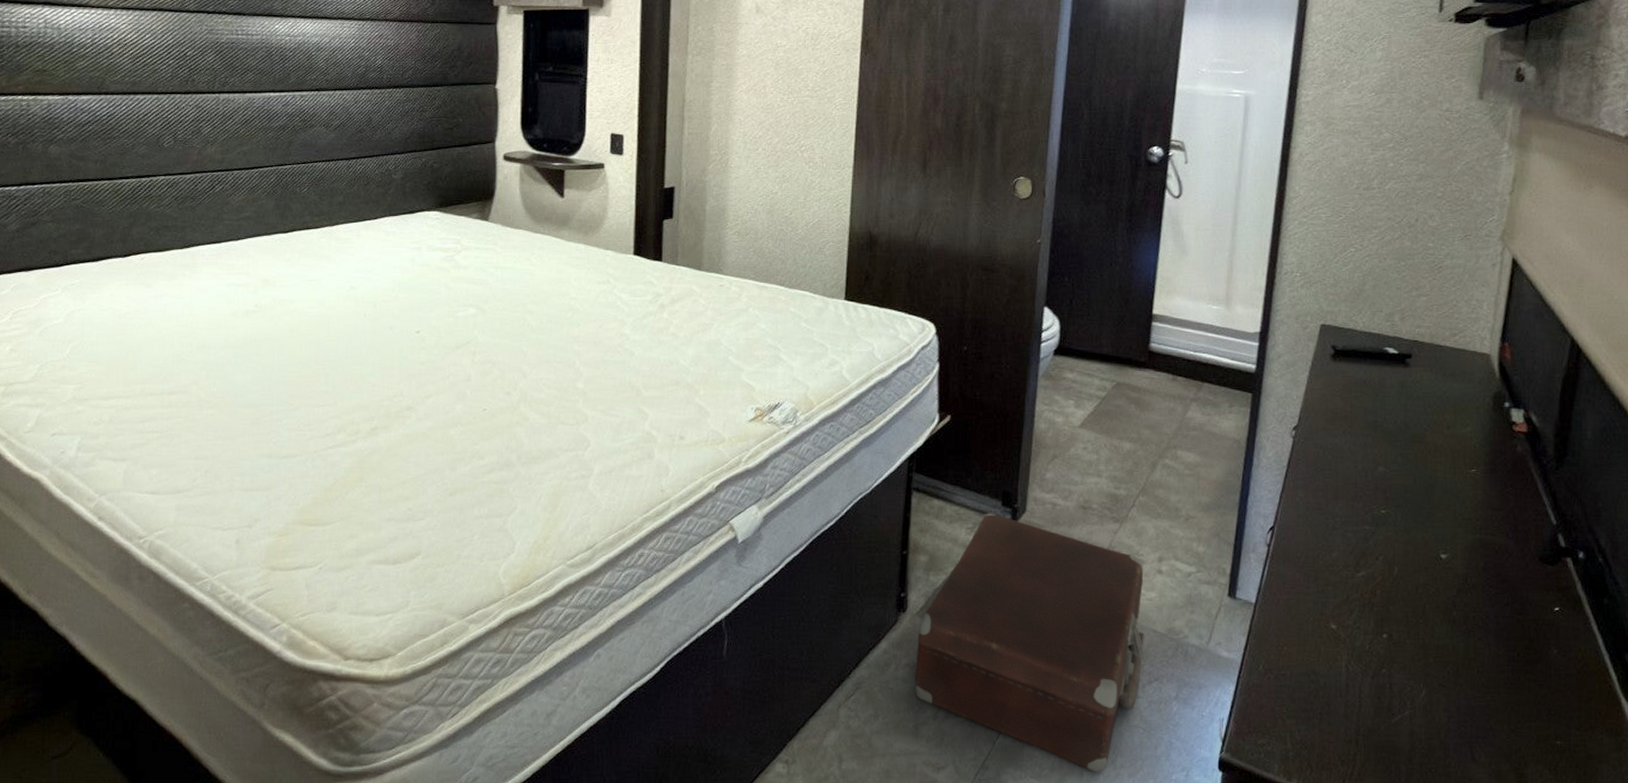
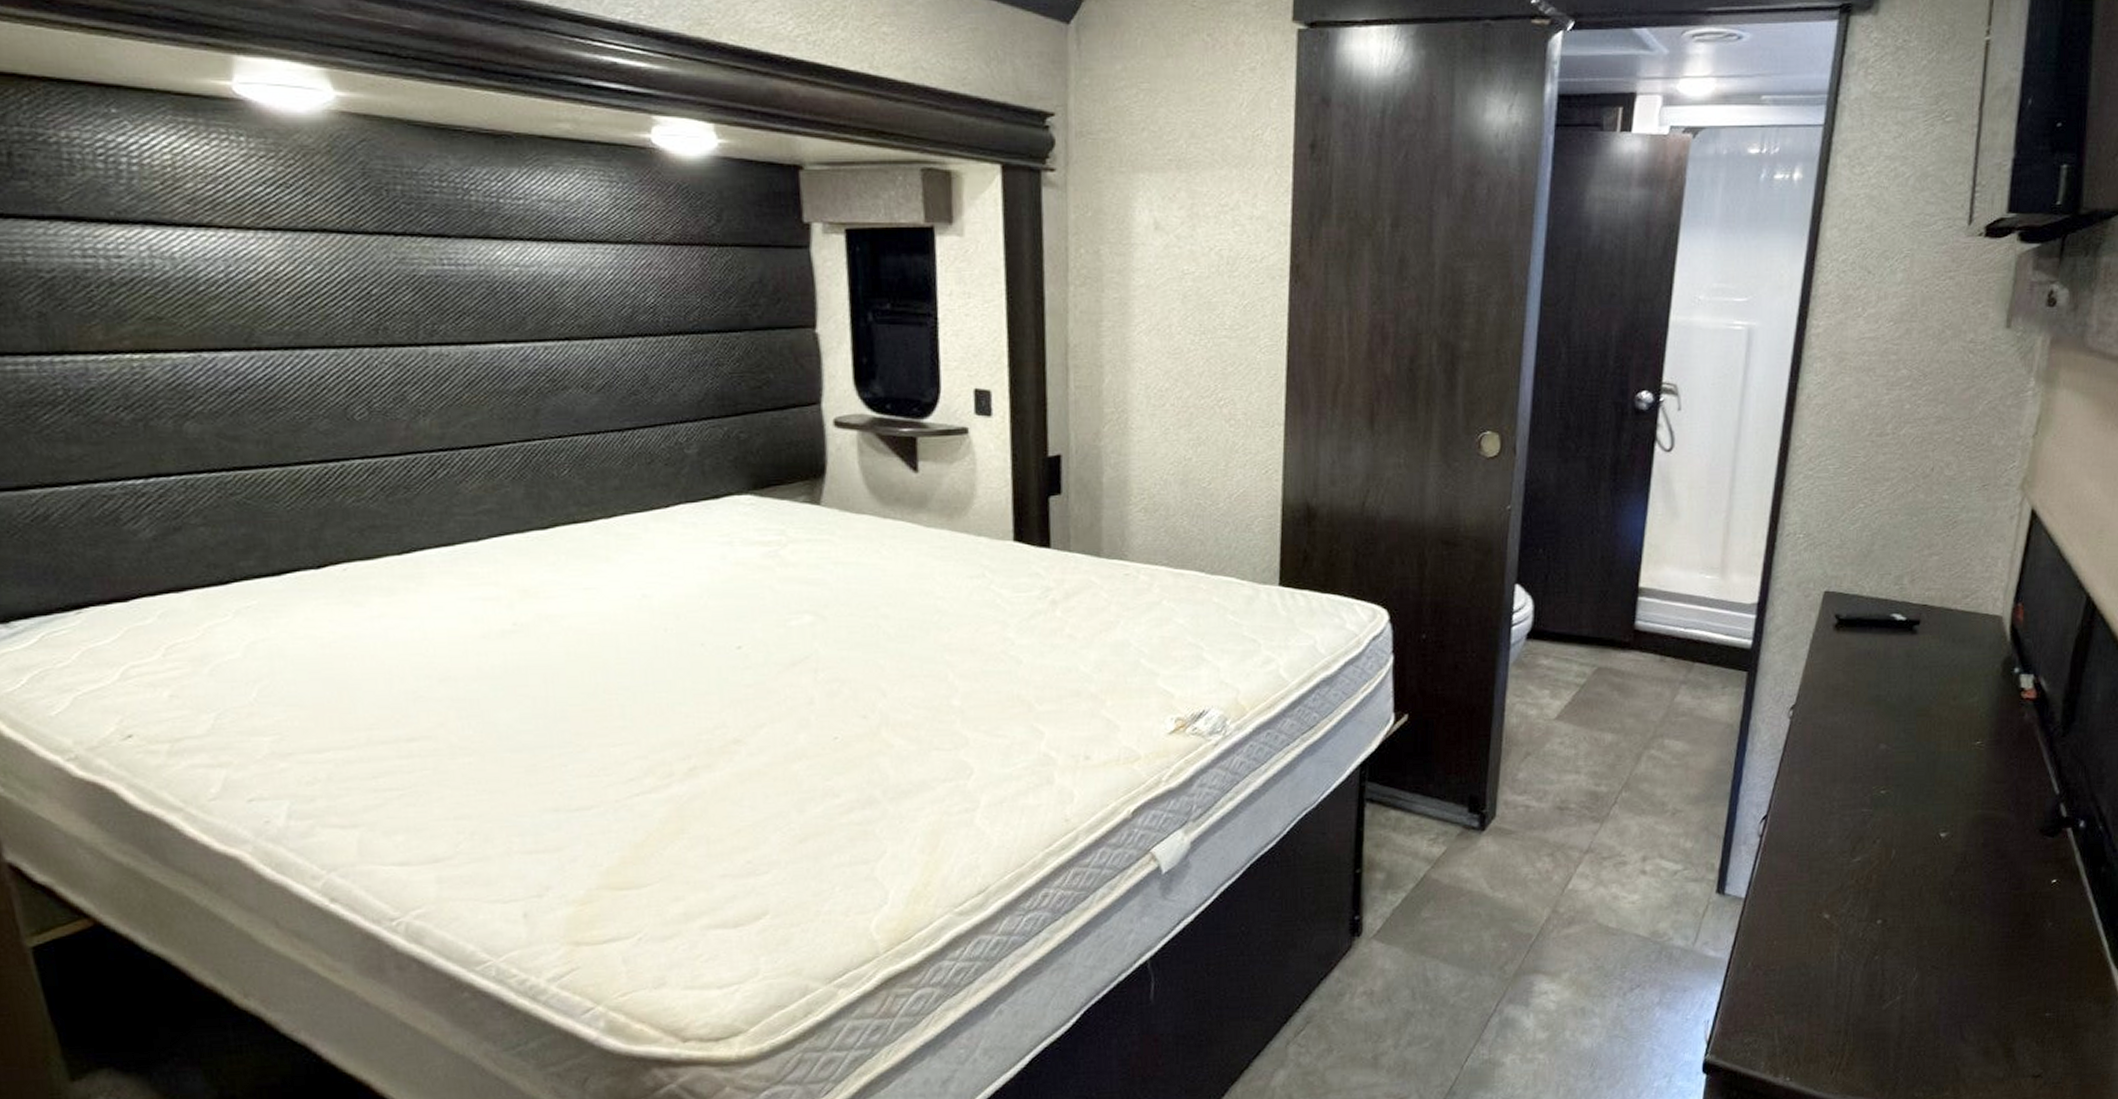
suitcase: present [914,513,1144,773] -> none [1372,821,1626,1088]

